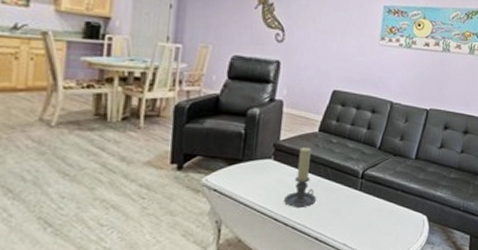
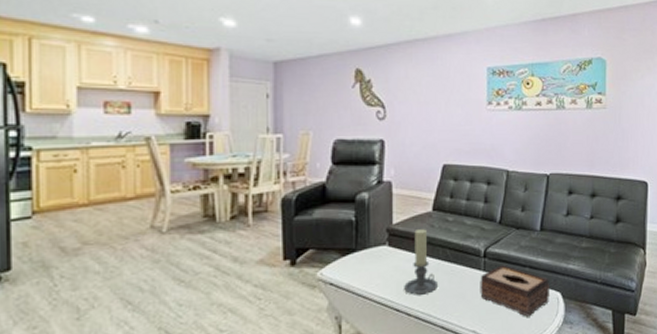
tissue box: none [354,187,418,235] -> present [480,265,549,317]

